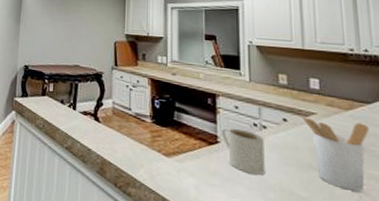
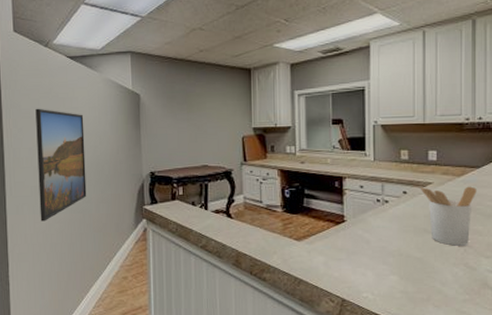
mug: present [221,128,265,175] -> none [347,206,386,245]

